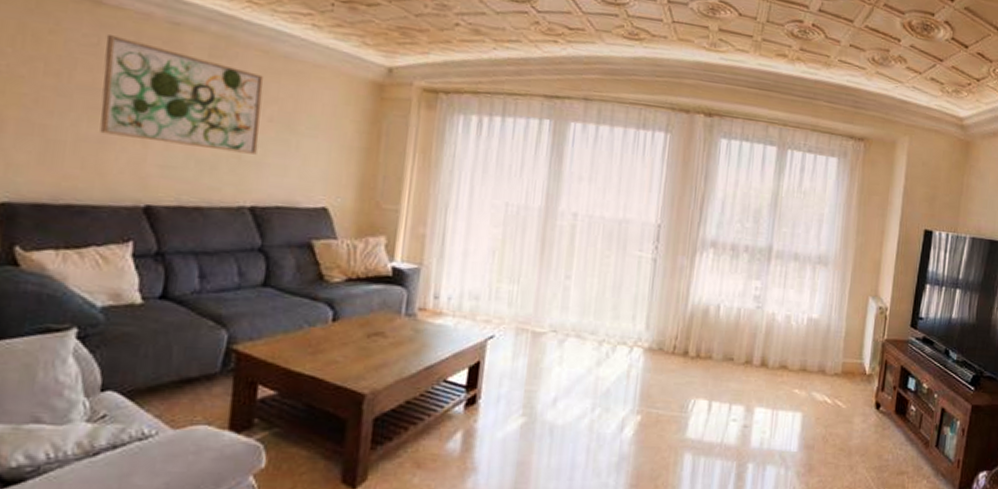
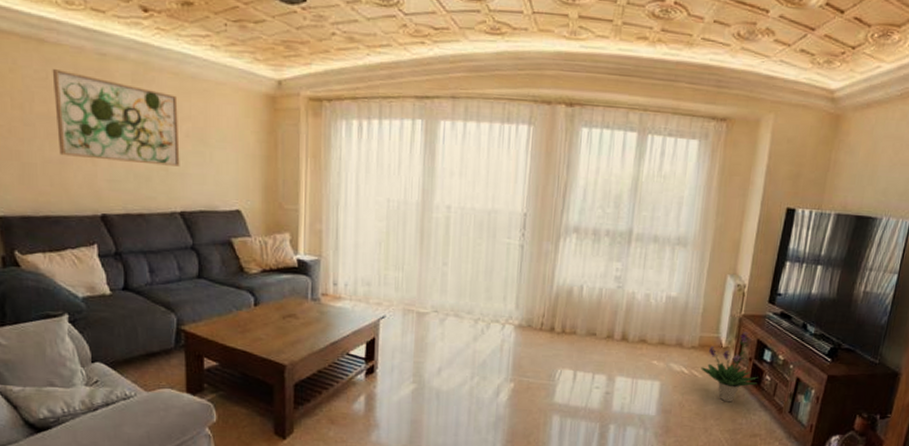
potted plant: none [844,358,903,436] -> present [701,332,758,403]

